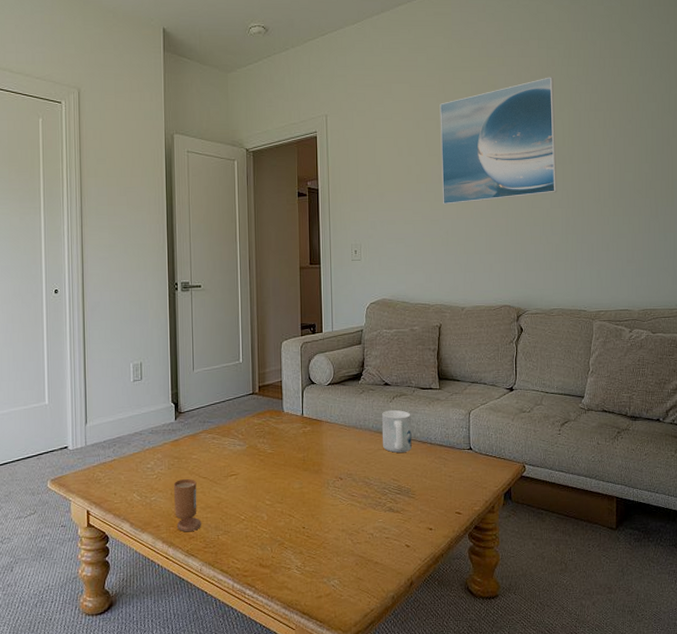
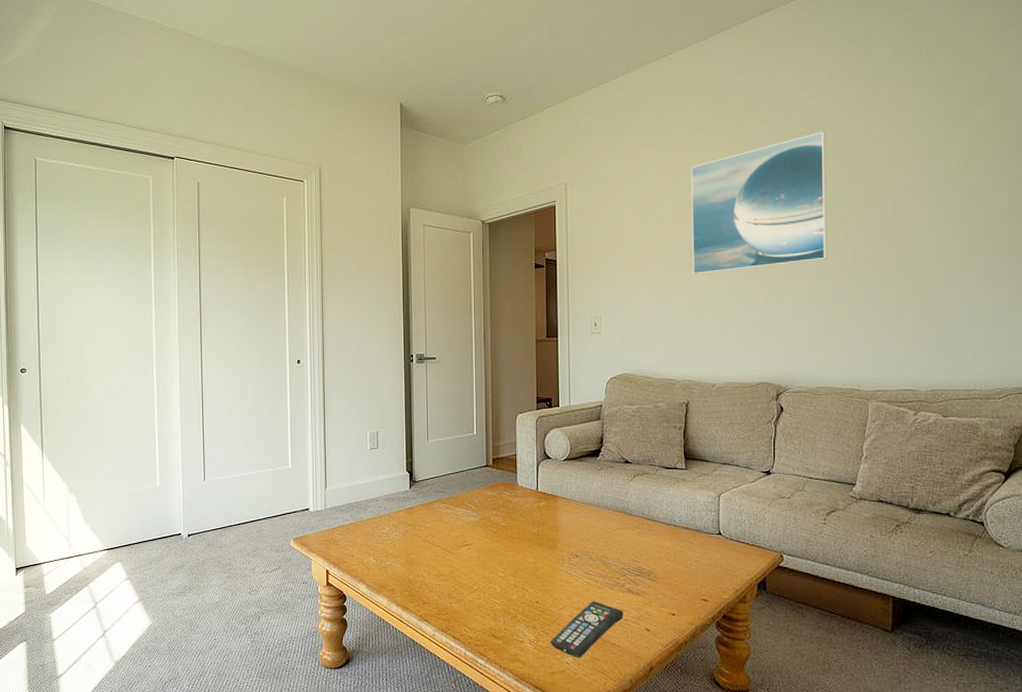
candle: present [173,479,201,532] -> none [407,546,434,598]
remote control: none [316,521,385,580] -> present [550,600,623,658]
mug: present [381,410,412,453] -> none [621,489,654,534]

